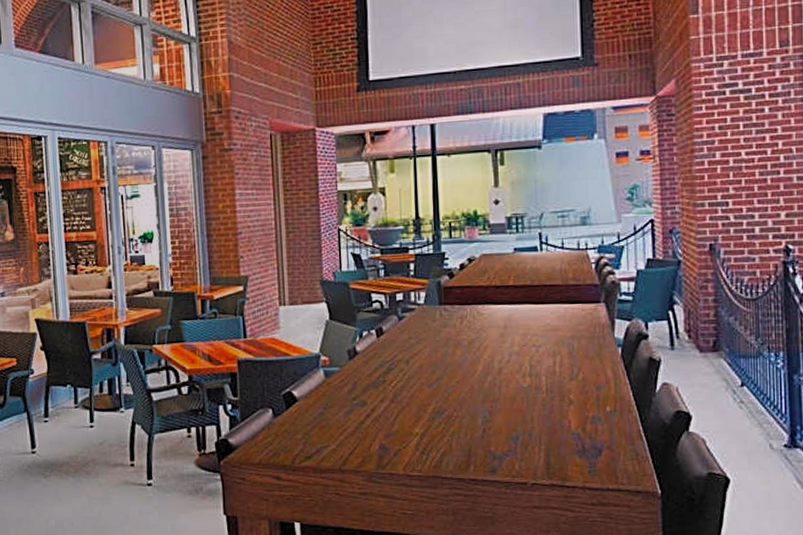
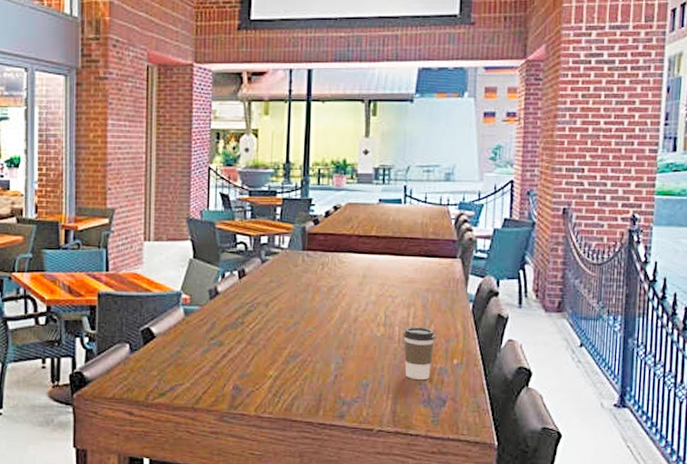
coffee cup: none [550,375,585,430] -> present [403,327,435,381]

